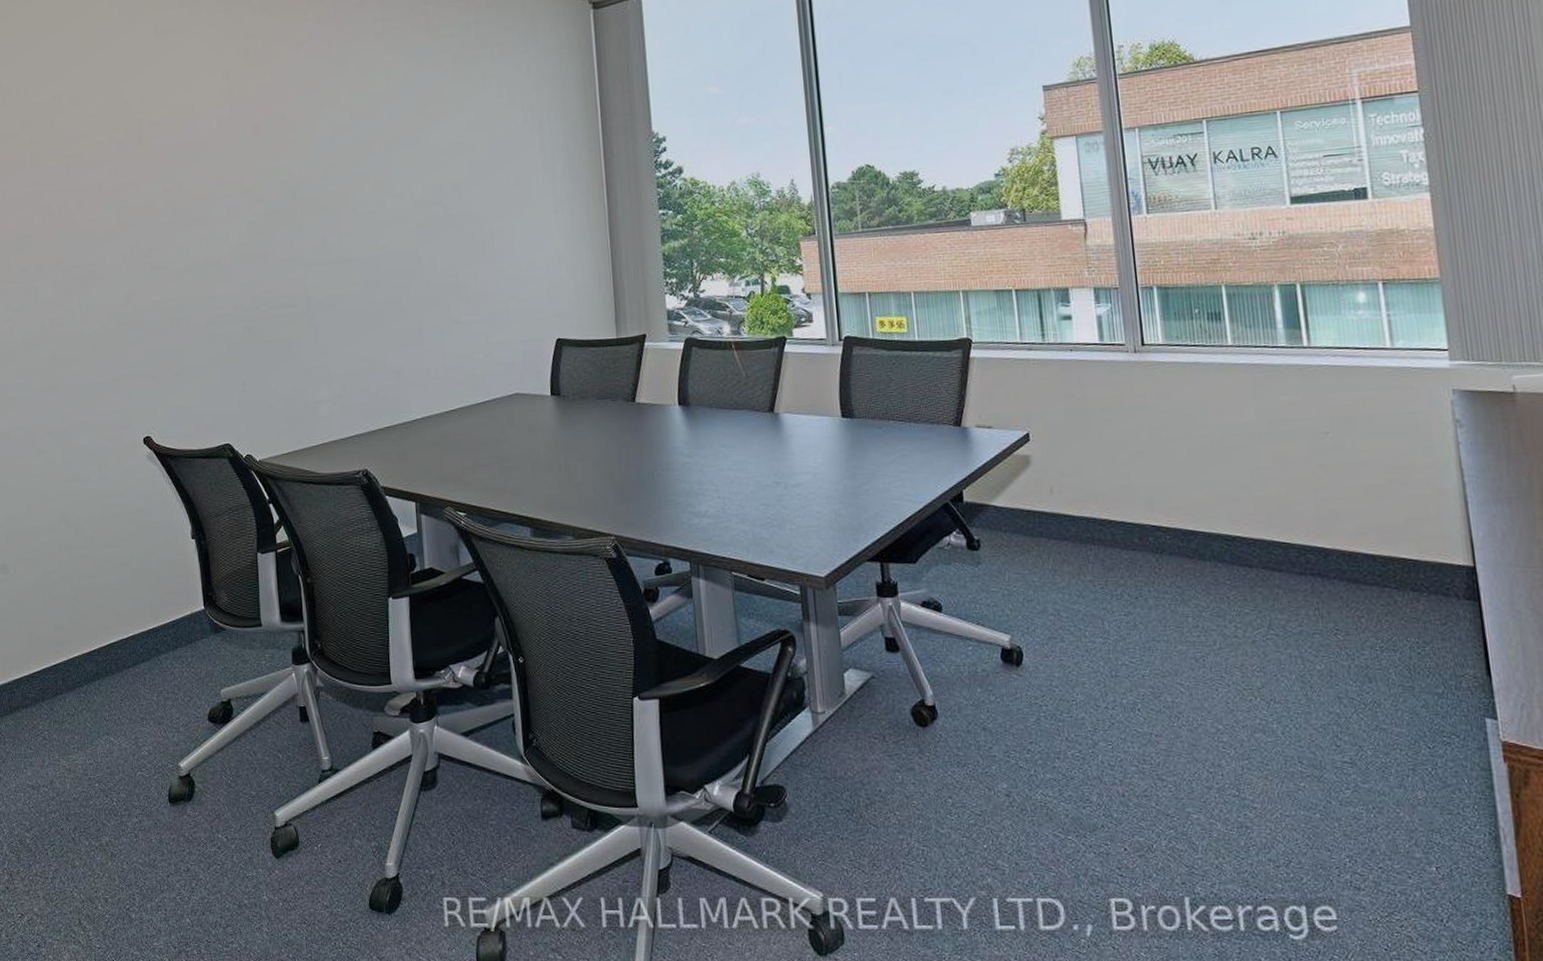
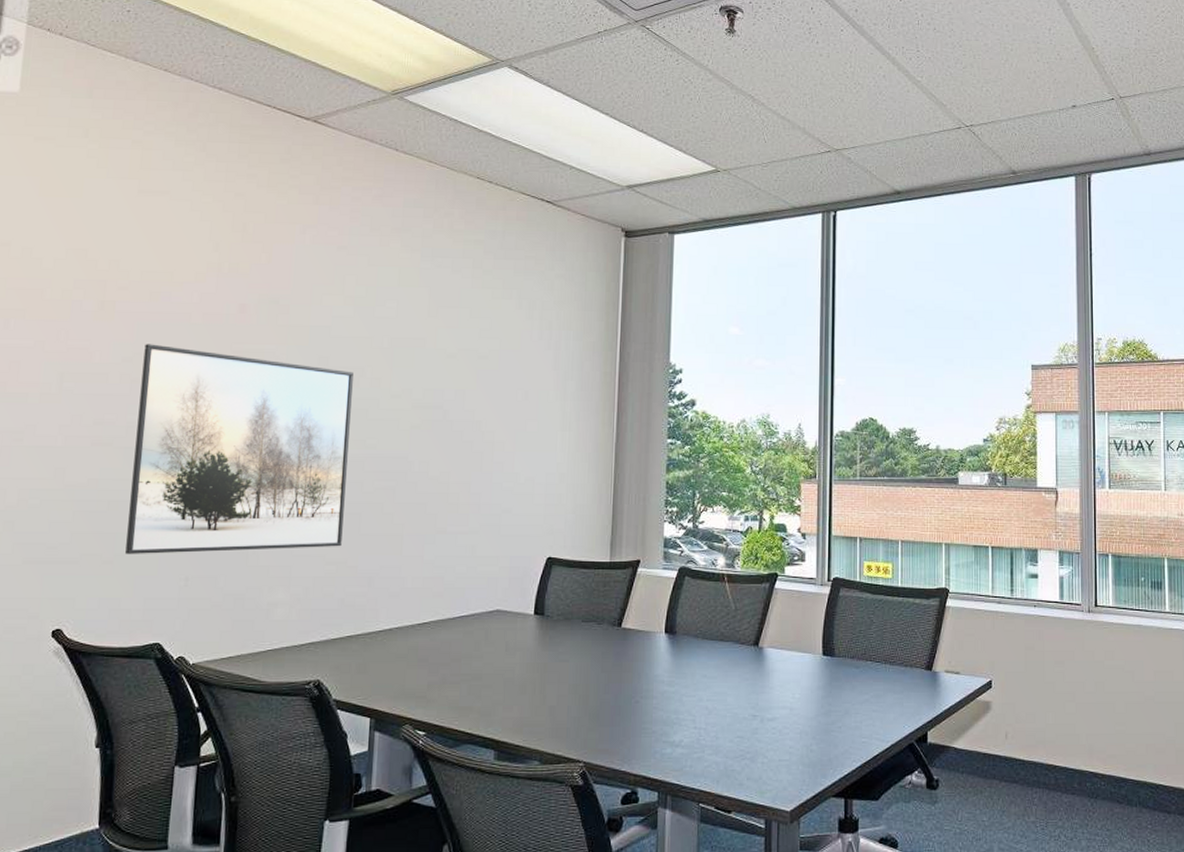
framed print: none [180,172,369,366] -> present [125,344,353,554]

